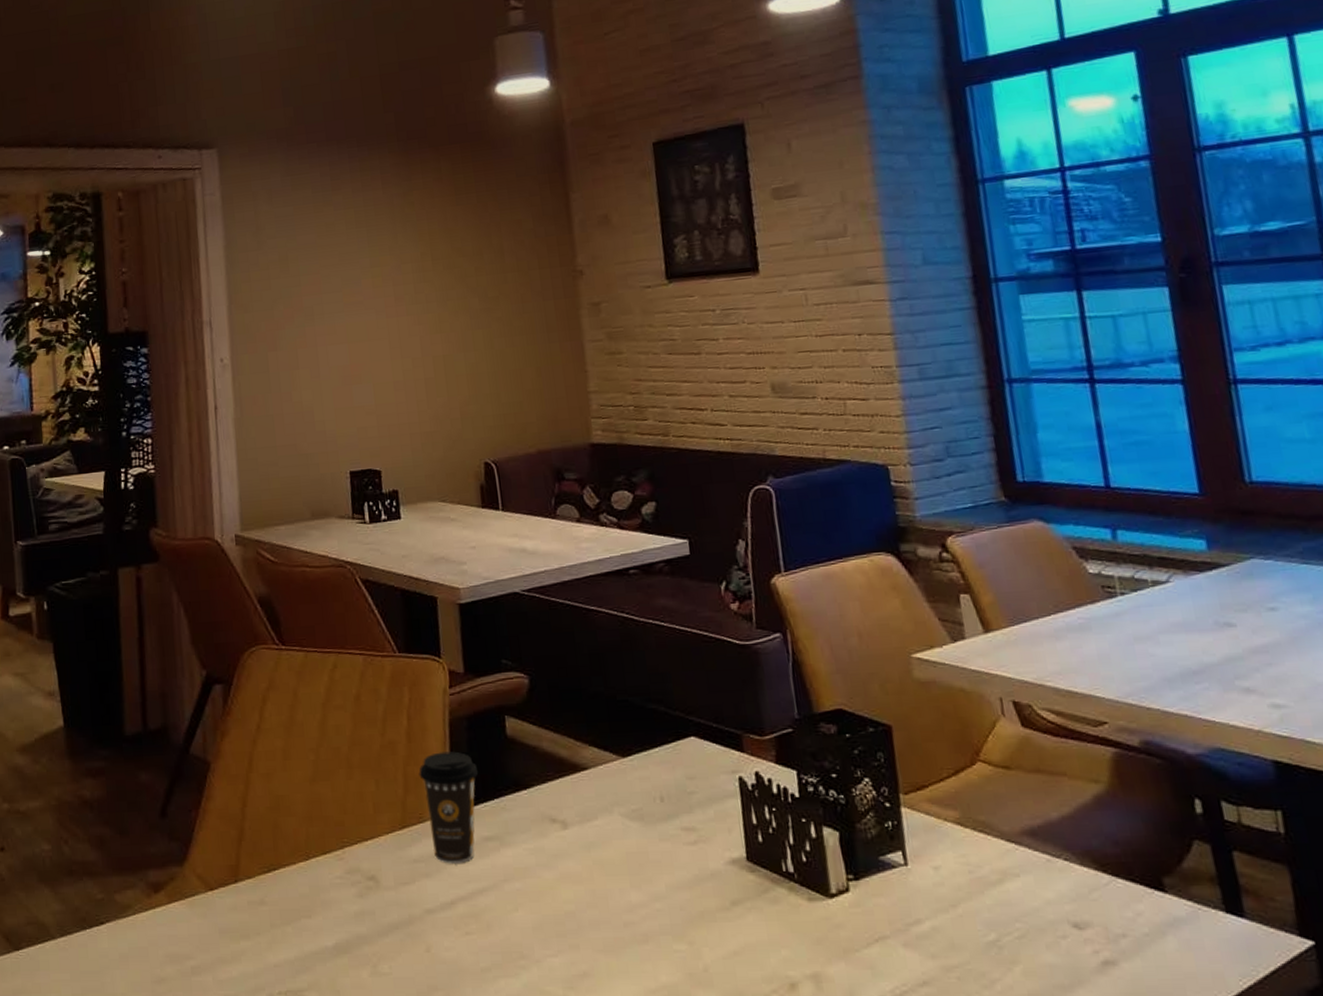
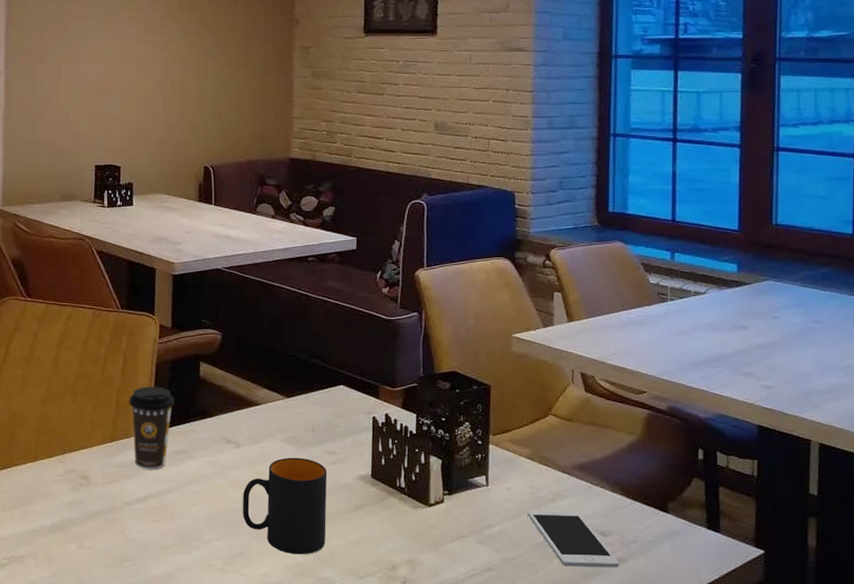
mug: none [578,838,697,973] -> present [242,457,327,555]
cell phone: none [966,895,1108,976] -> present [527,510,619,568]

